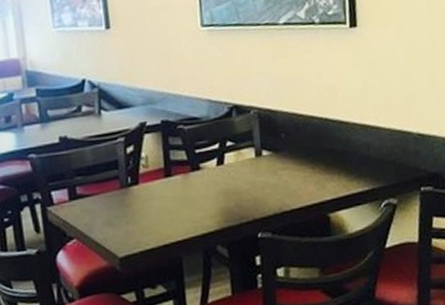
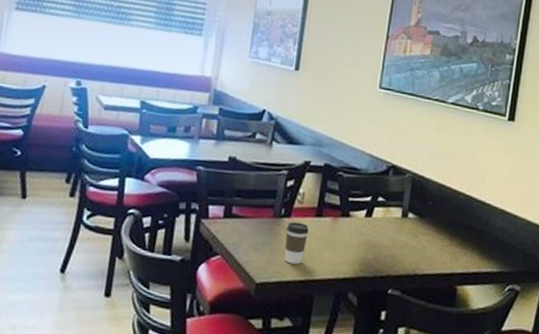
coffee cup: none [136,187,162,231] -> present [284,222,309,265]

